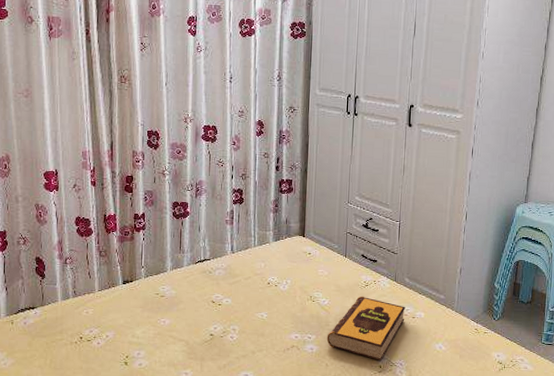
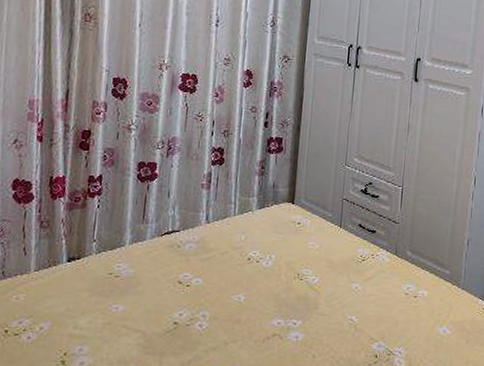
hardback book: present [326,296,406,360] -> none [315,272,407,349]

